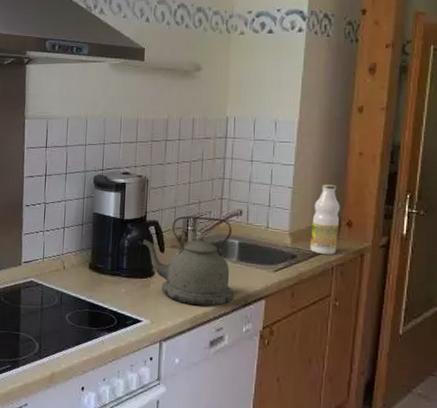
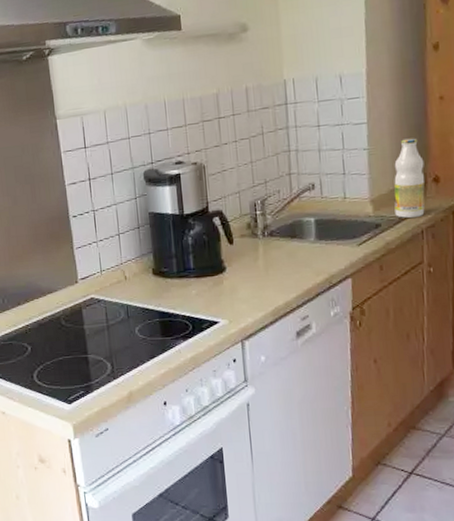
kettle: present [142,216,234,307] -> none [207,196,317,297]

